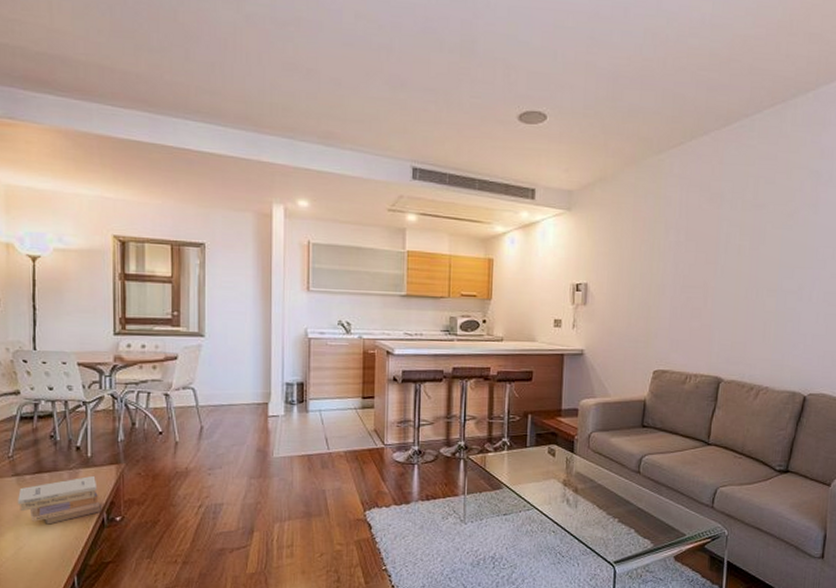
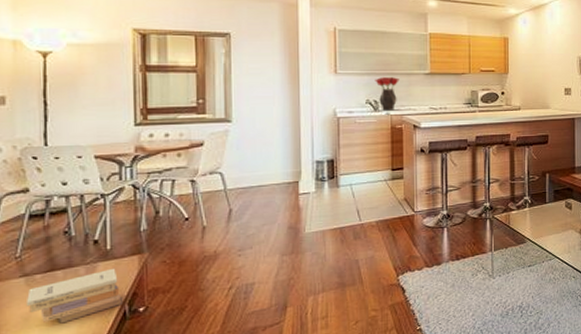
bouquet: none [348,297,374,334] -> present [375,77,399,111]

